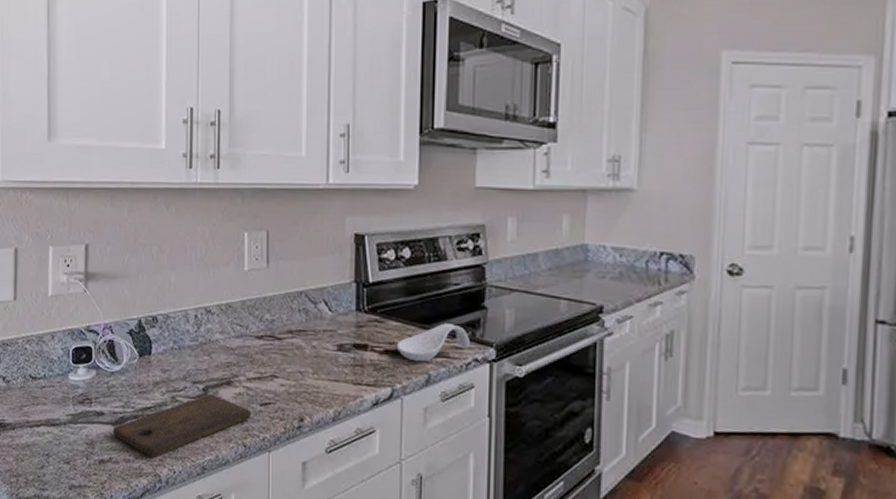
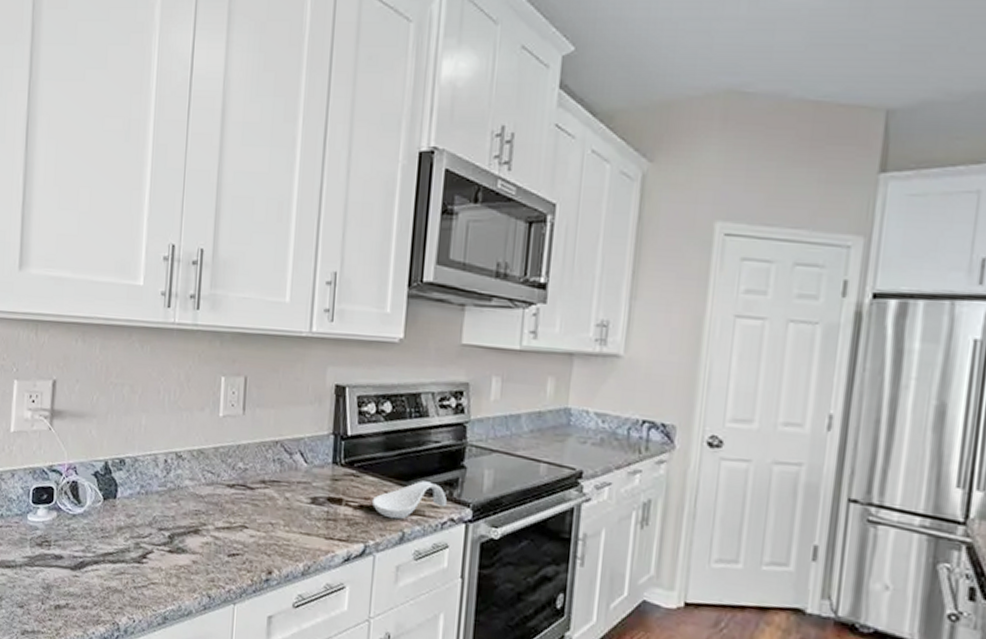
cutting board: present [113,394,252,458] -> none [71,541,218,606]

